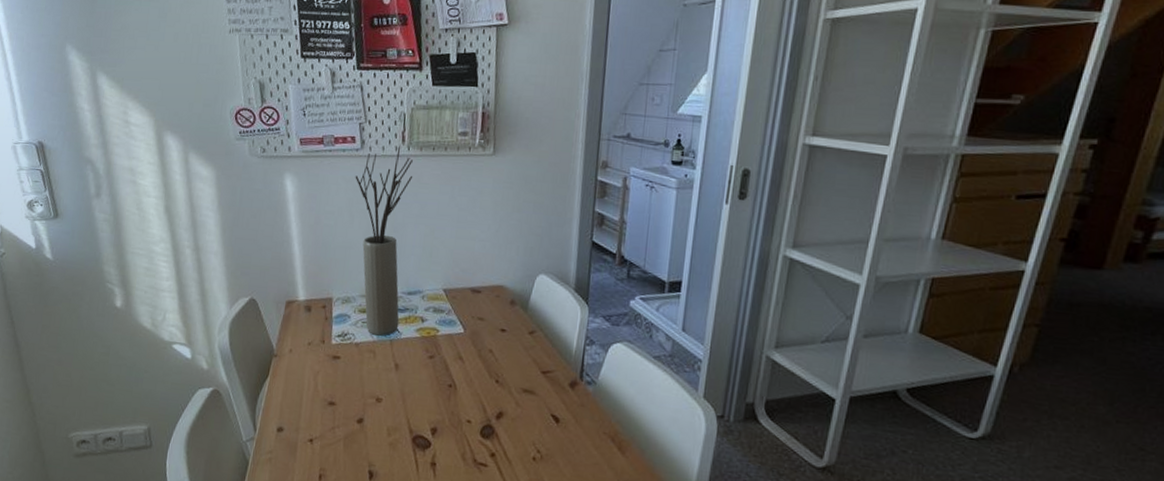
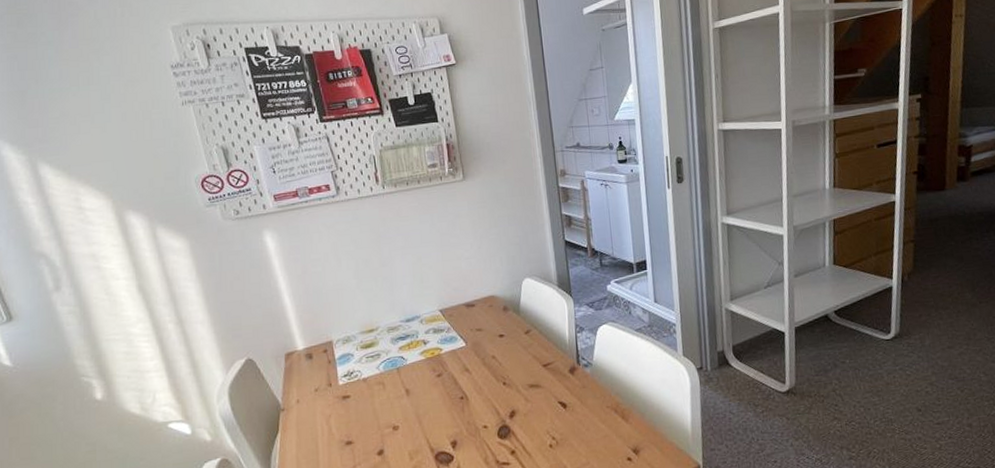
vase: present [355,145,413,336] -> none [335,186,403,367]

